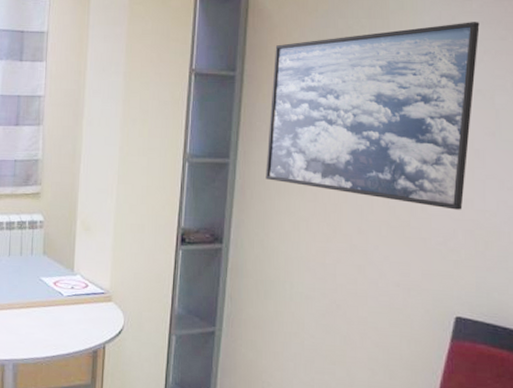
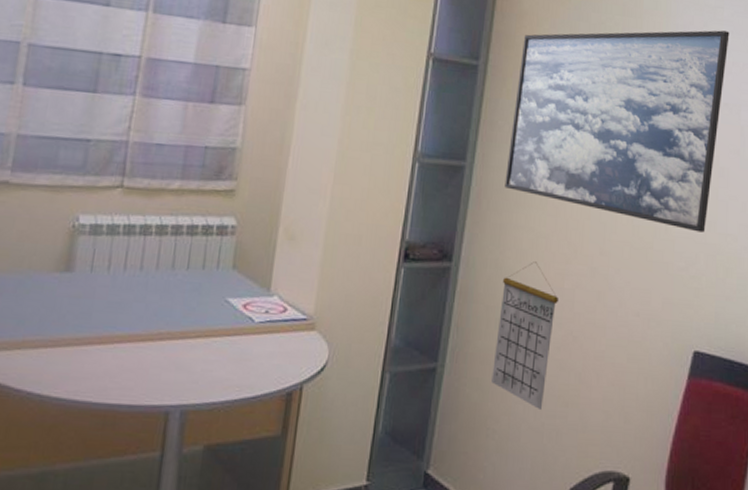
calendar: none [264,241,322,368] -> present [491,261,559,411]

